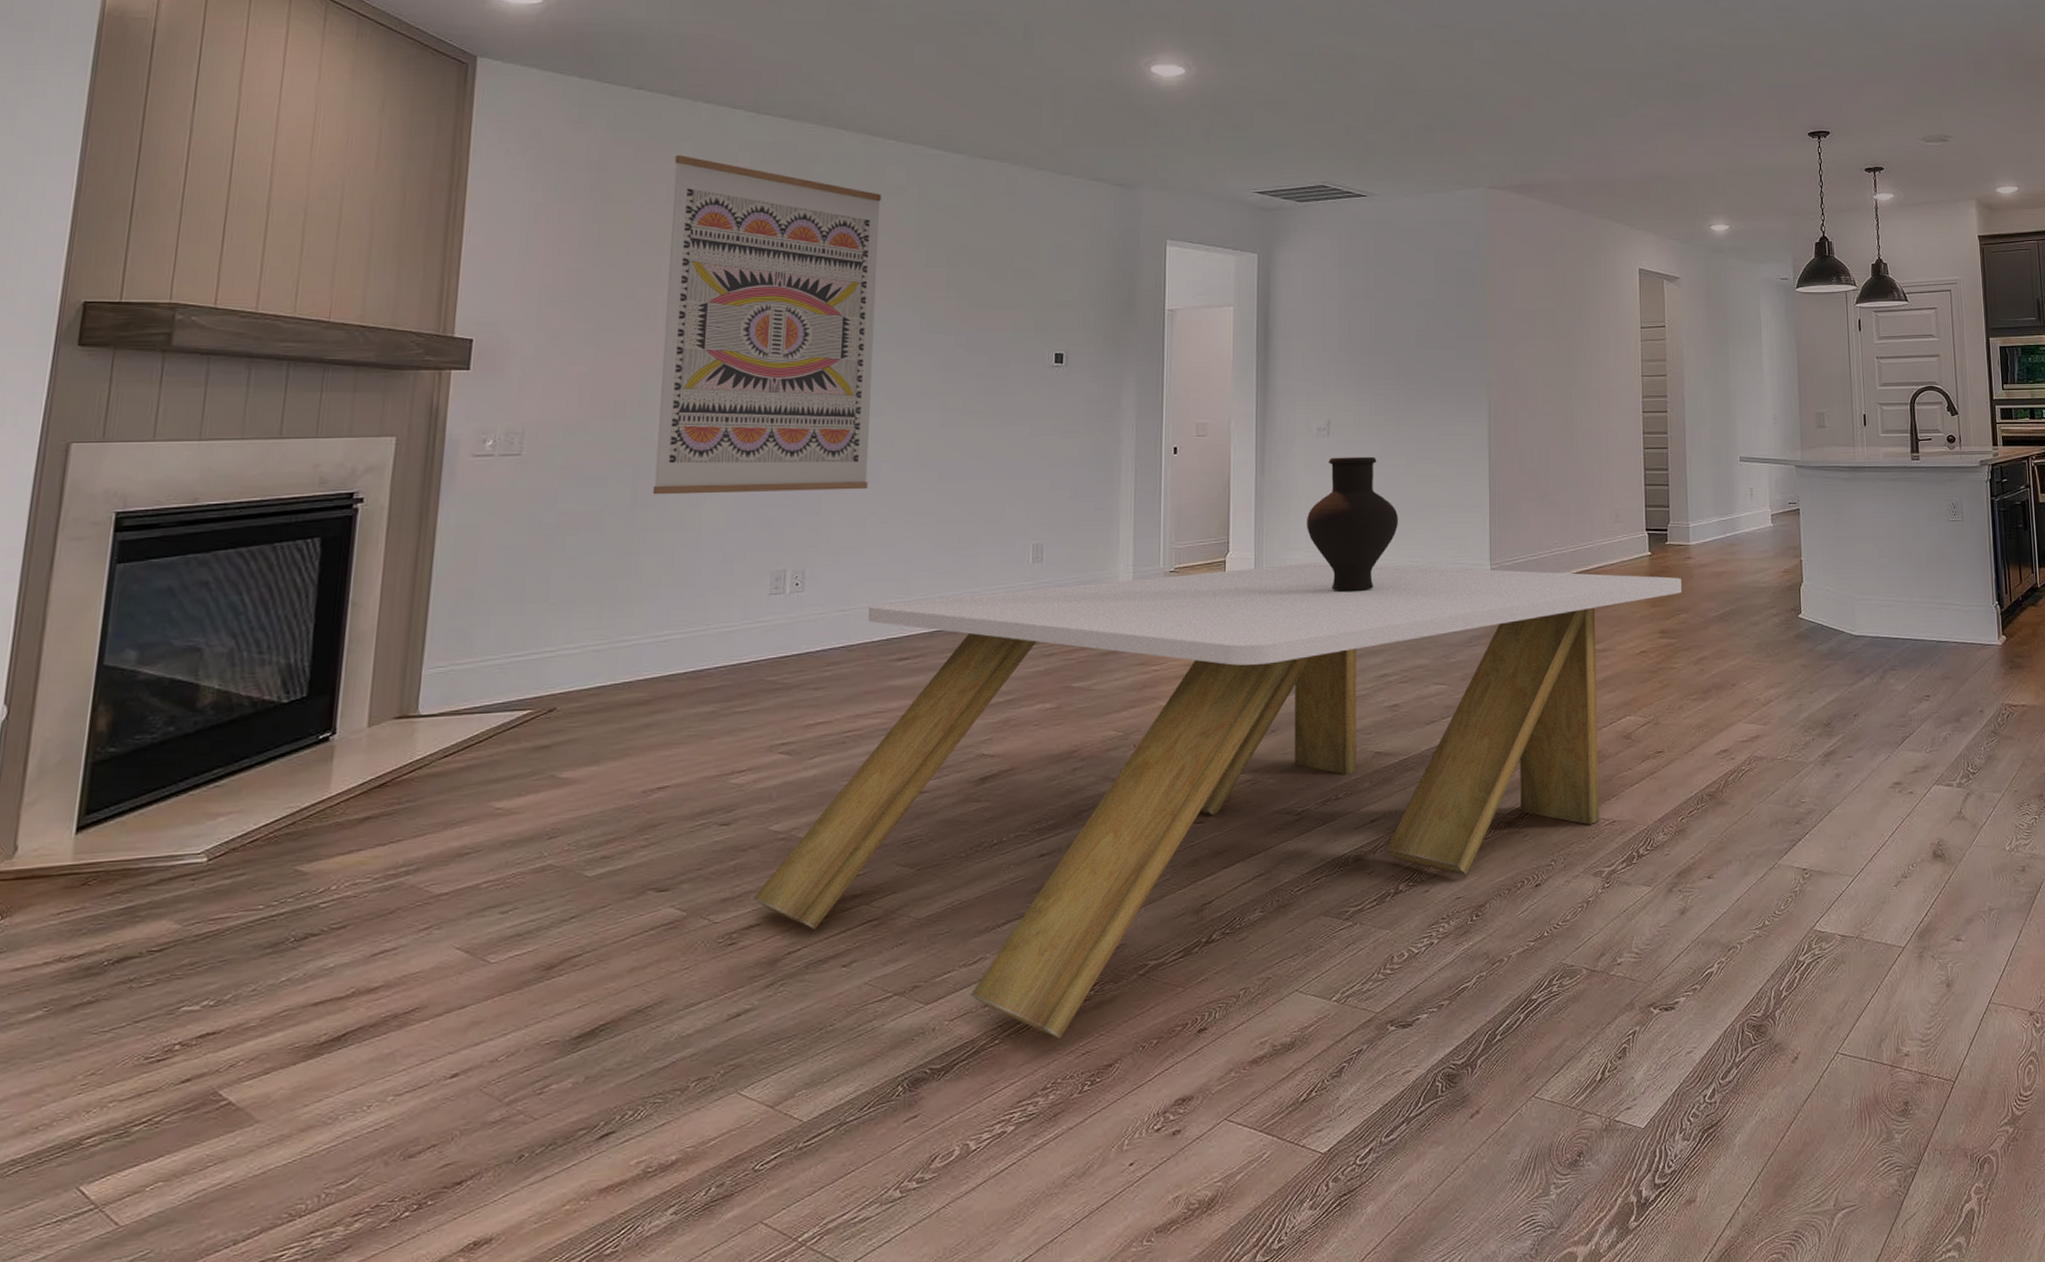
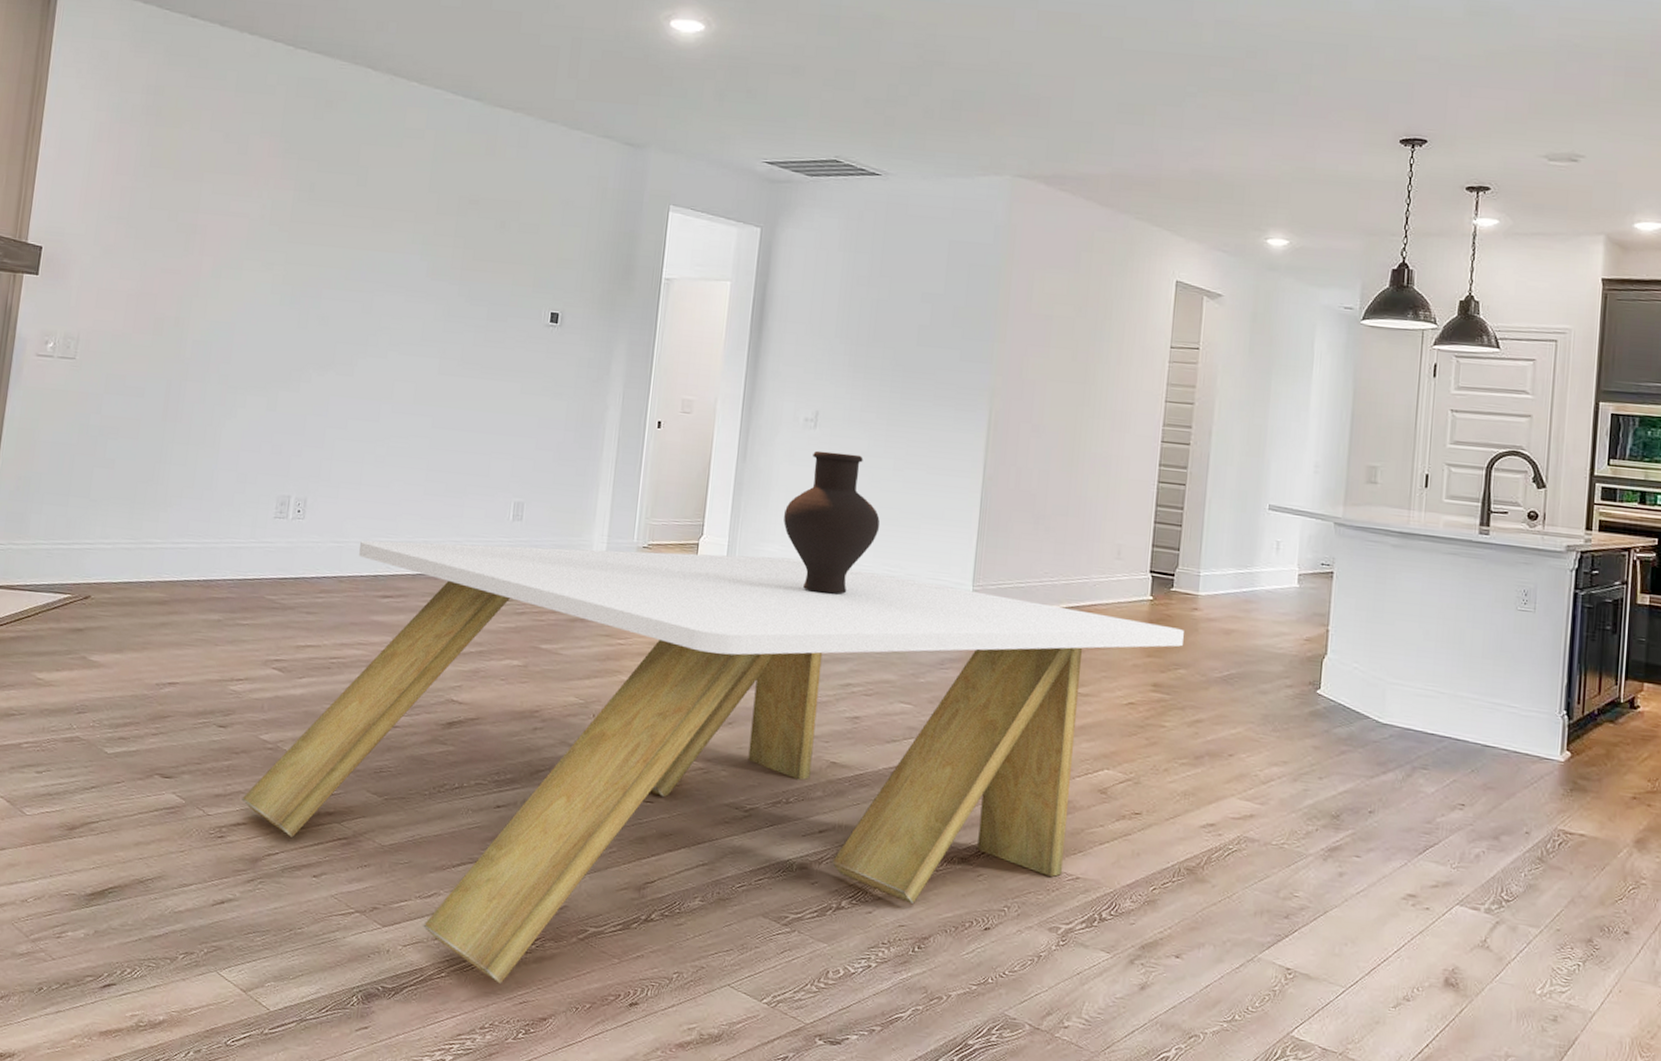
wall art: present [652,155,881,495] -> none [181,84,401,428]

